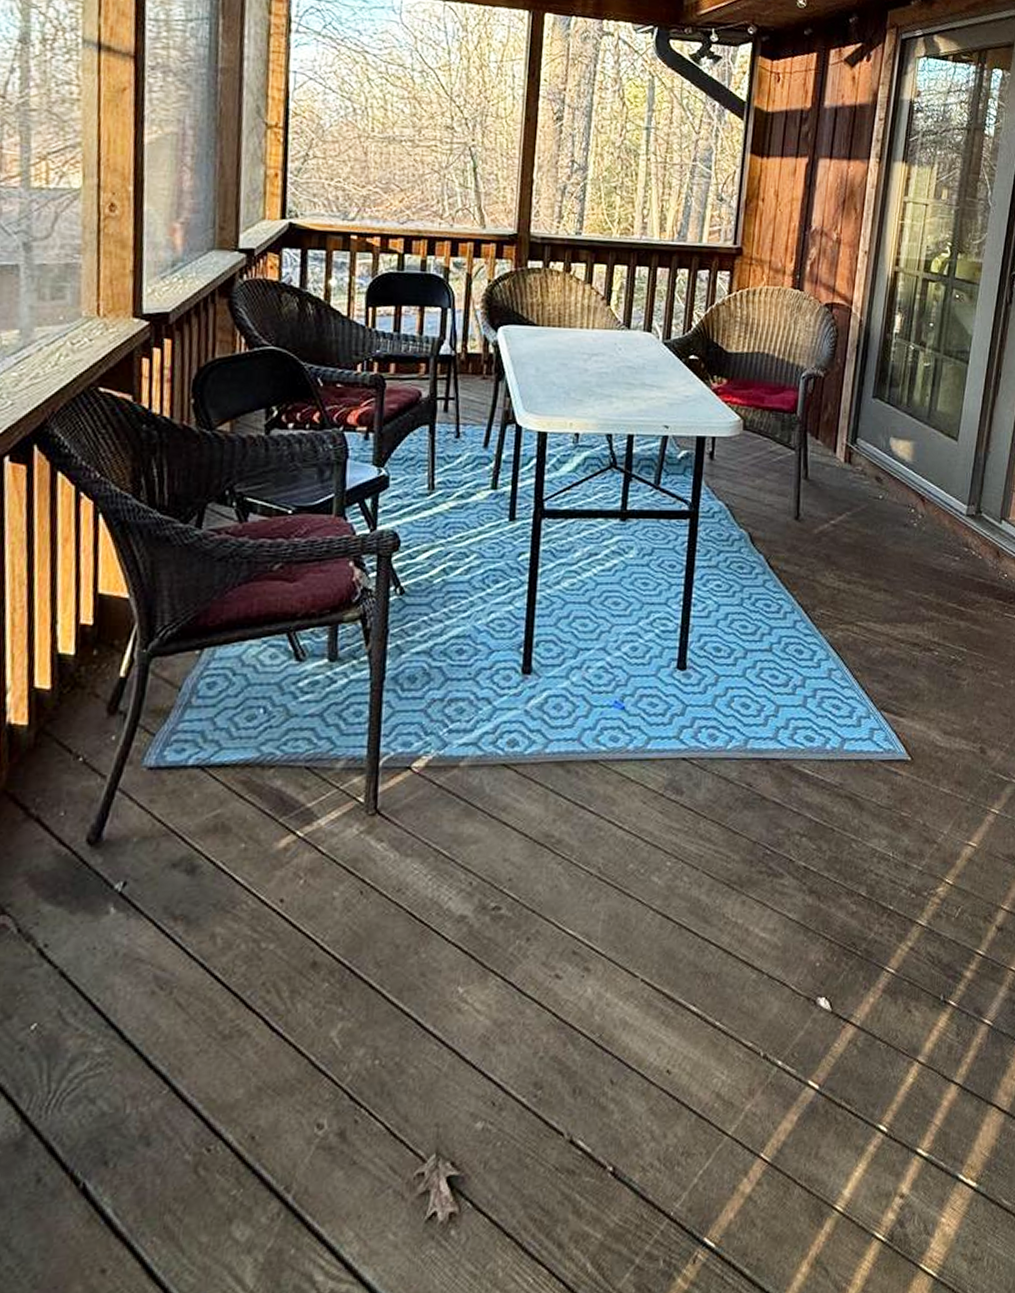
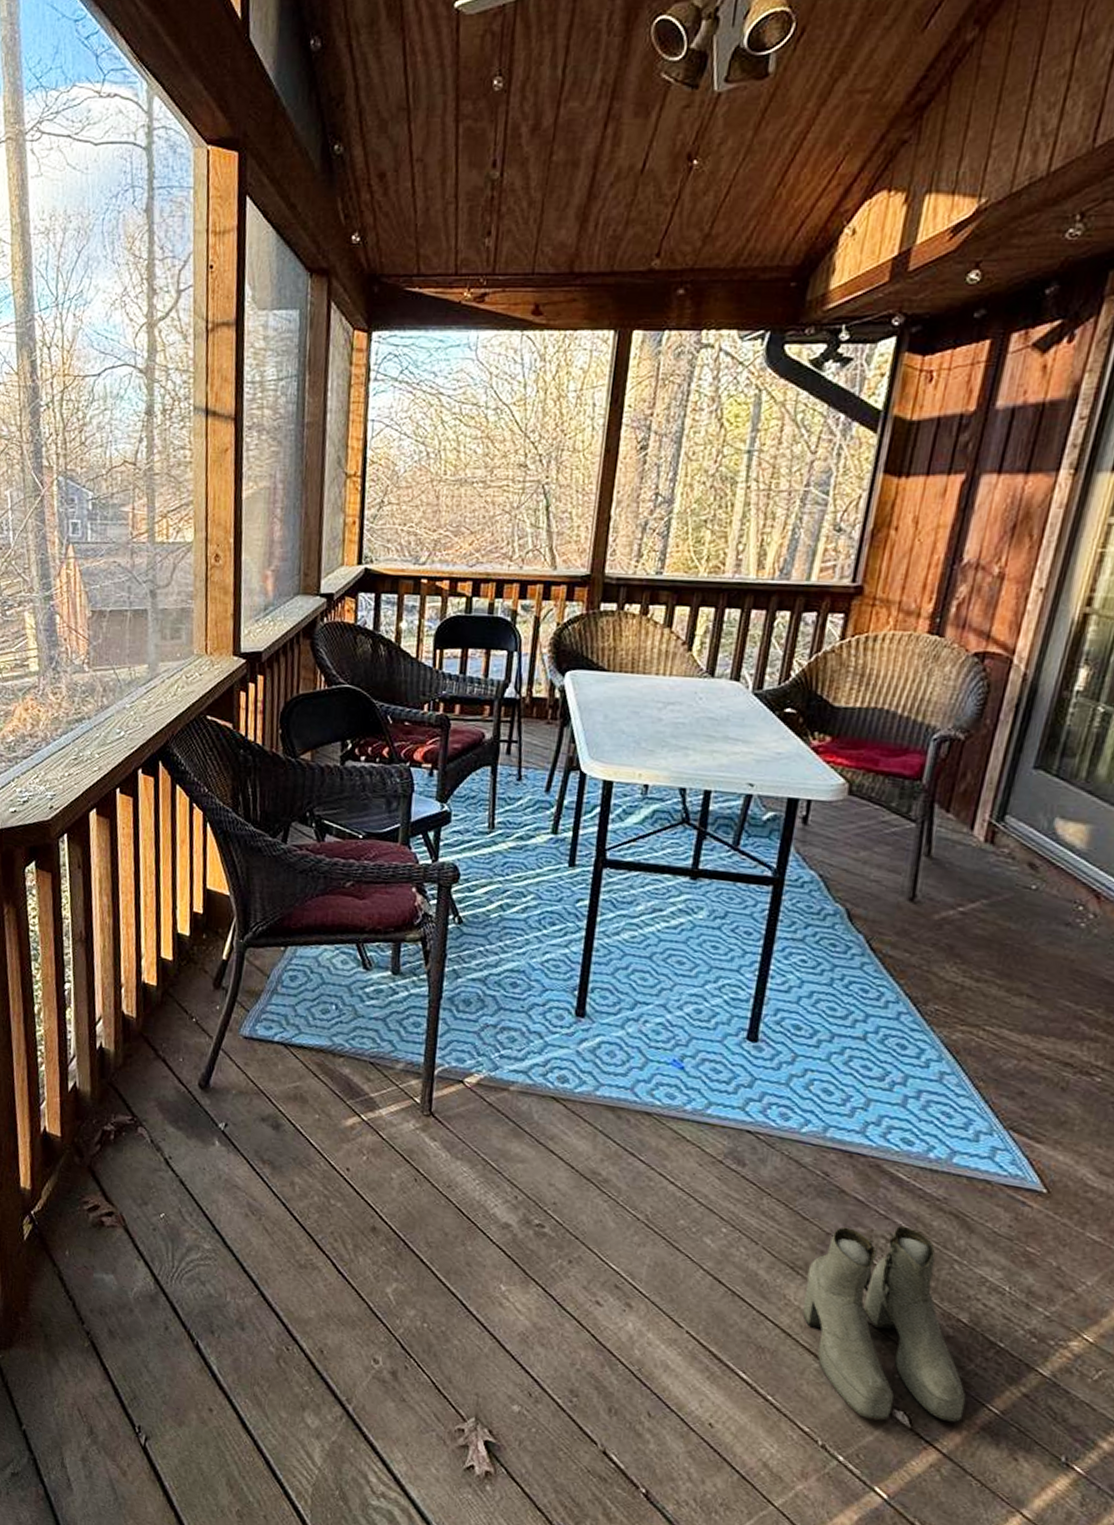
boots: none [740,818,870,1015] -> present [803,1225,966,1423]

